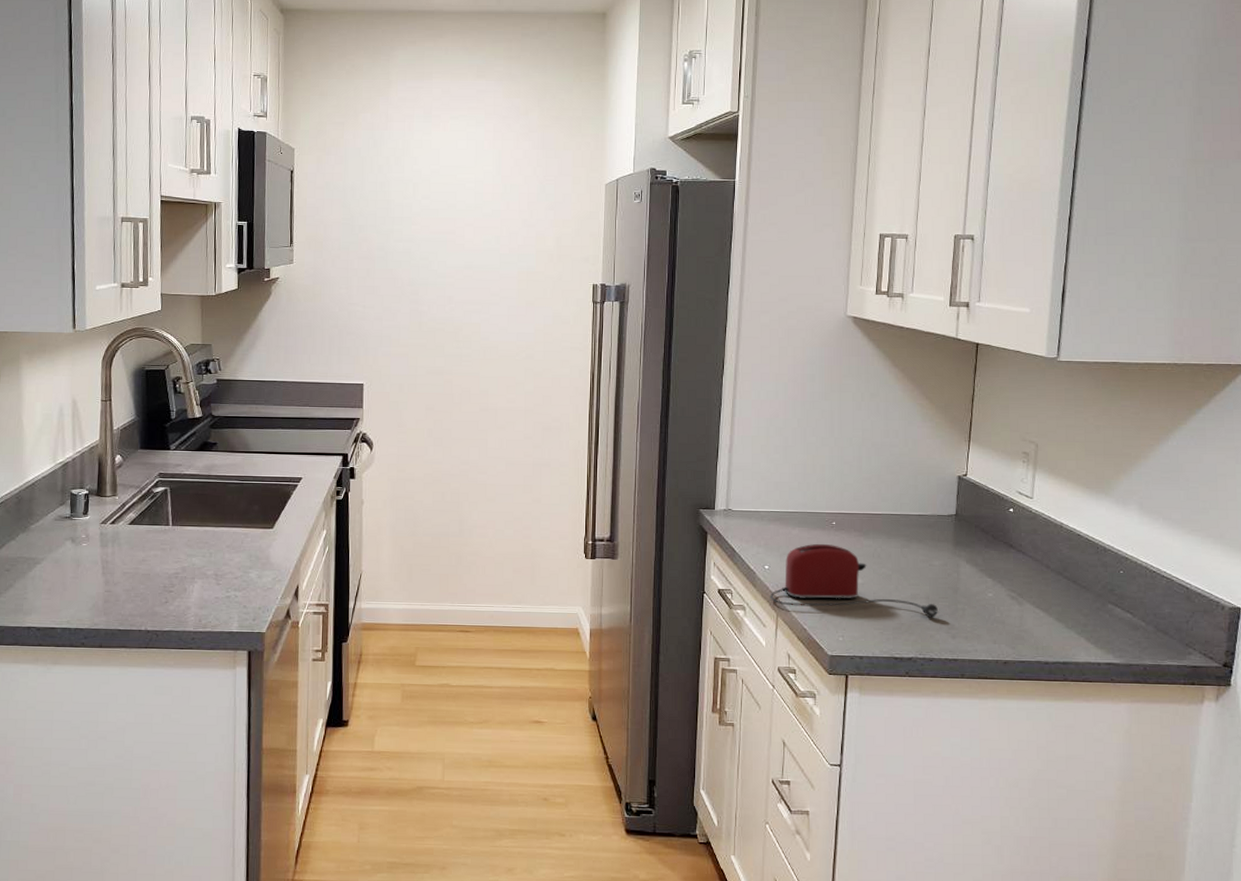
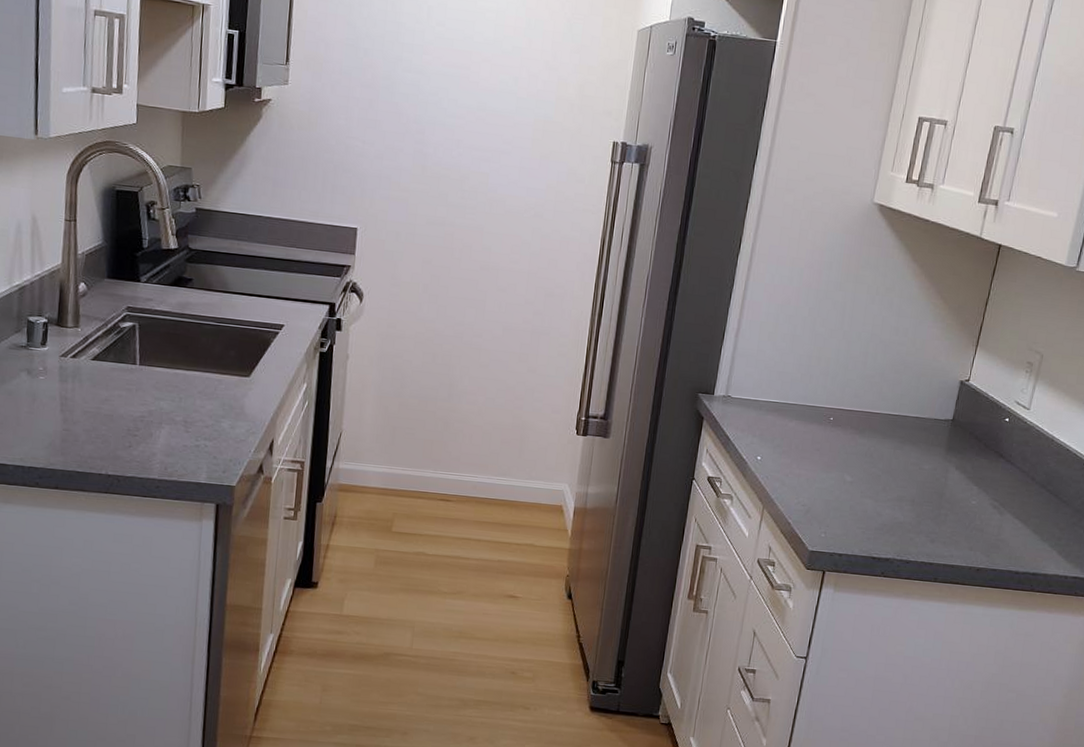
toaster: present [769,543,940,618] -> none [758,438,923,521]

